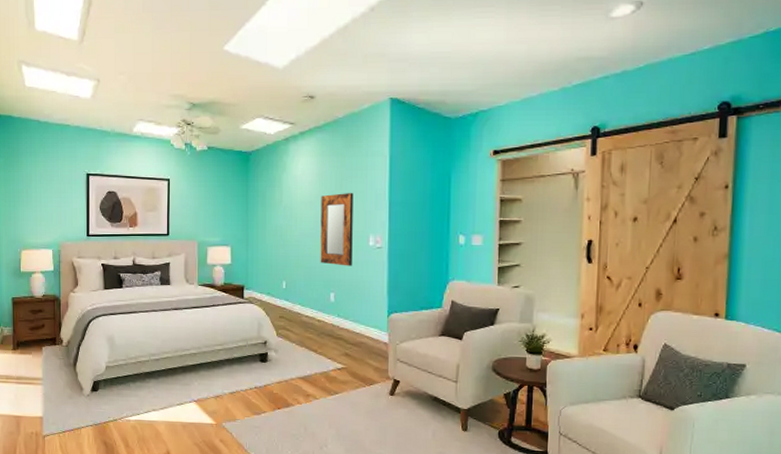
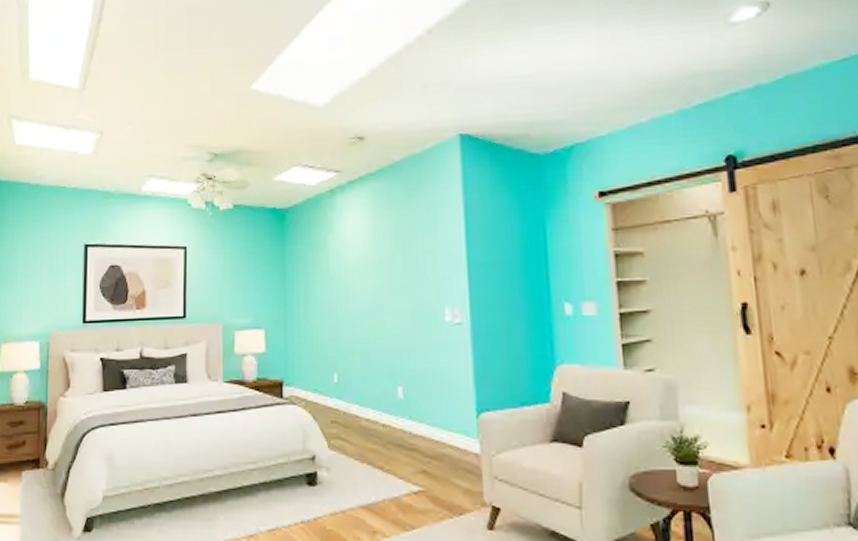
home mirror: present [320,193,353,266] -> none [378,254,424,350]

